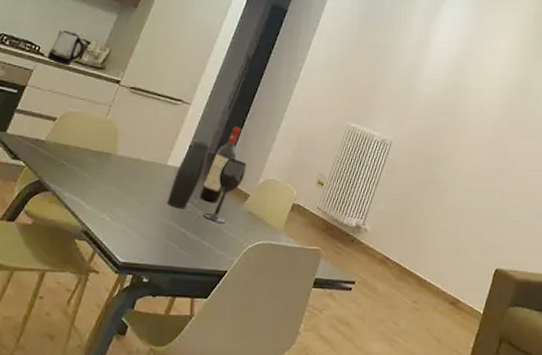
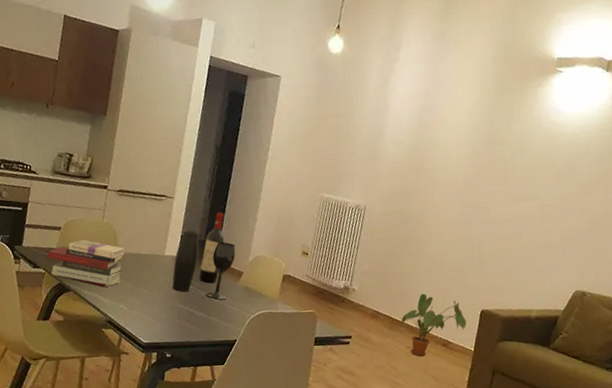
books: none [31,135,125,192] -> present [47,239,126,287]
kettle: present [47,30,85,65] -> none [39,146,70,179]
house plant: none [411,243,479,314] -> present [401,293,467,357]

